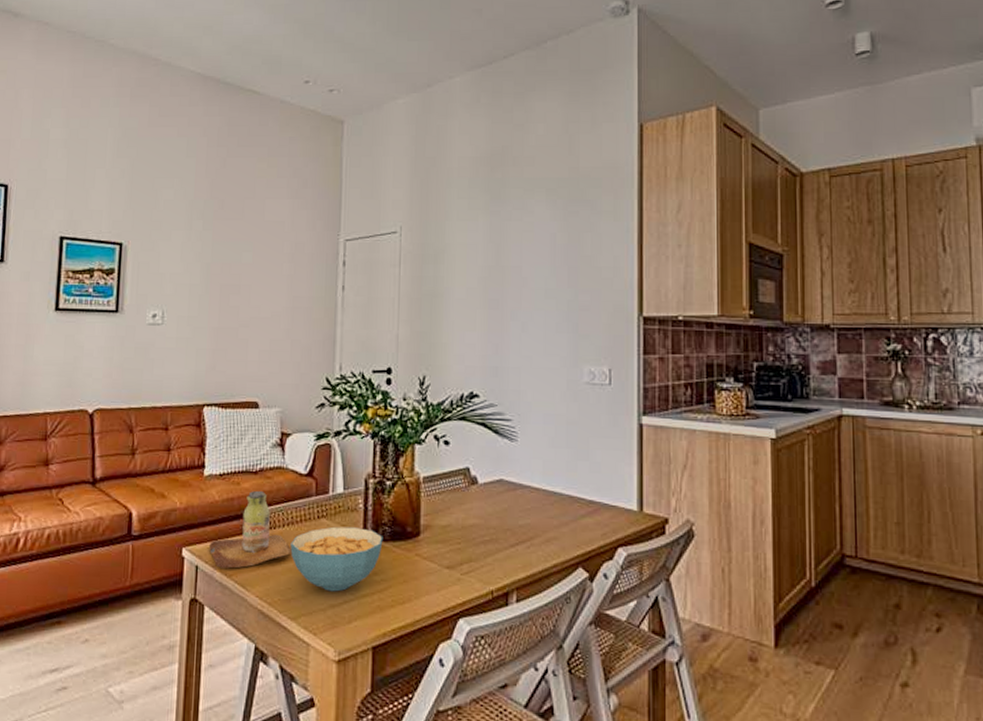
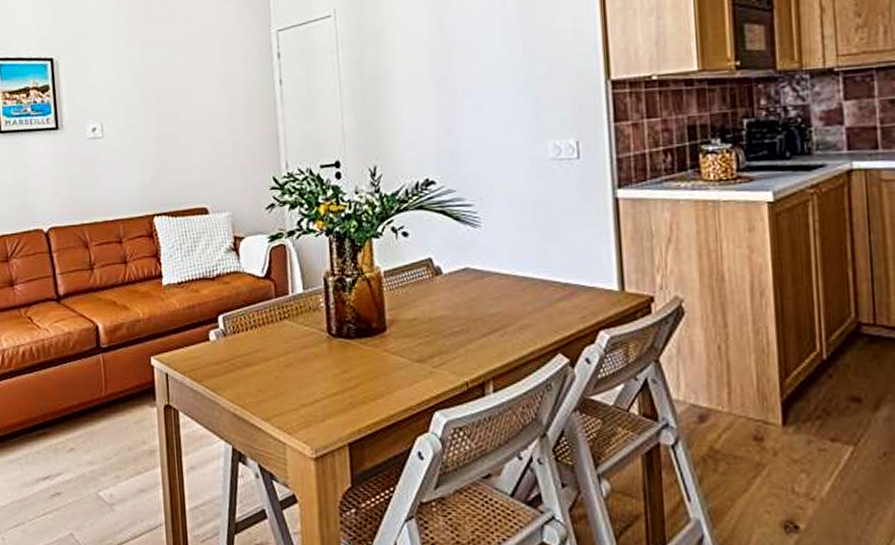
bottle: present [209,491,292,569] -> none [176,297,258,374]
cereal bowl: present [290,526,383,592] -> none [256,327,349,391]

